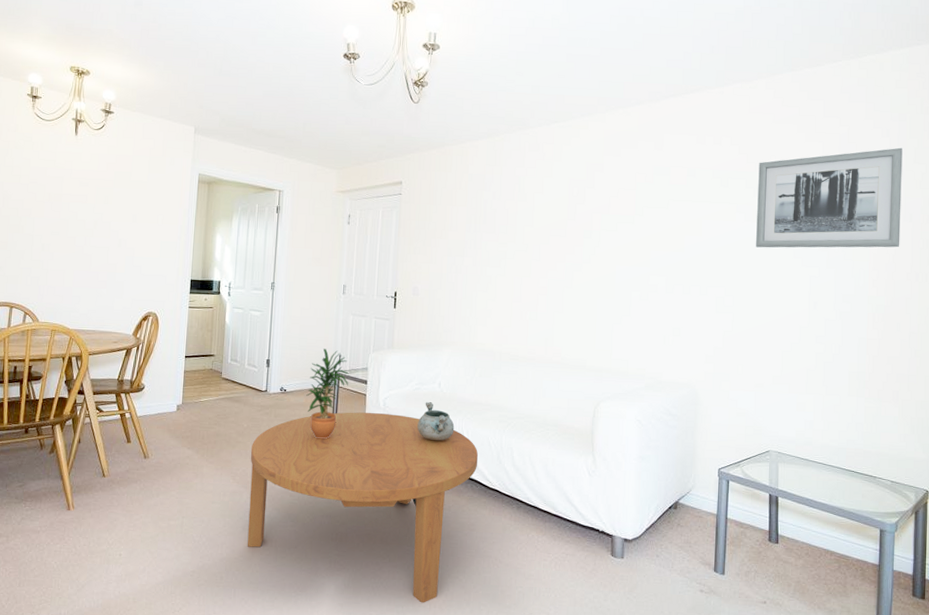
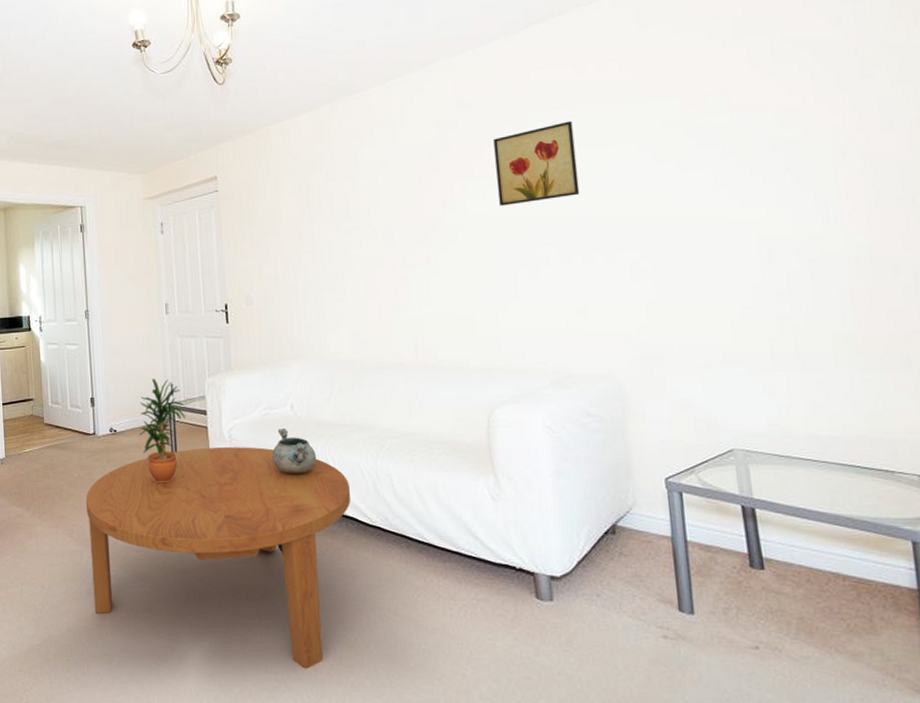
wall art: none [627,179,690,240] -> present [493,120,580,206]
wall art: present [756,147,903,248] -> none [662,35,881,193]

